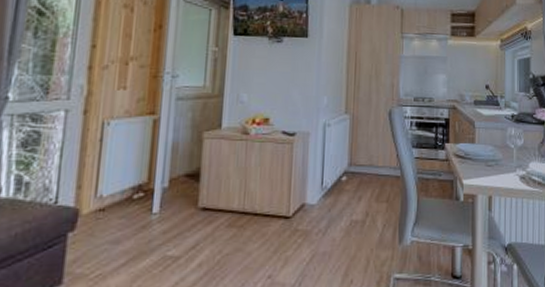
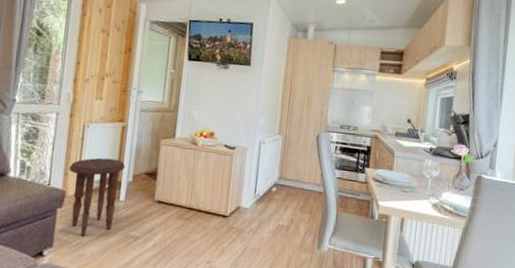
side table: none [84,161,158,265] -> present [69,157,125,236]

